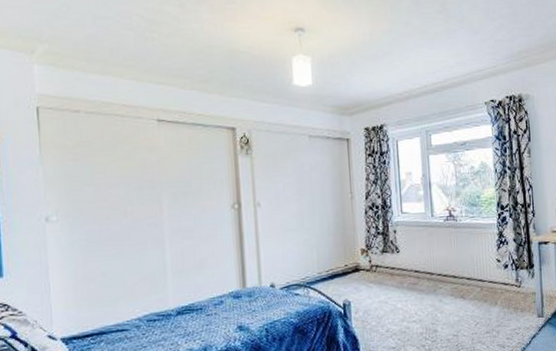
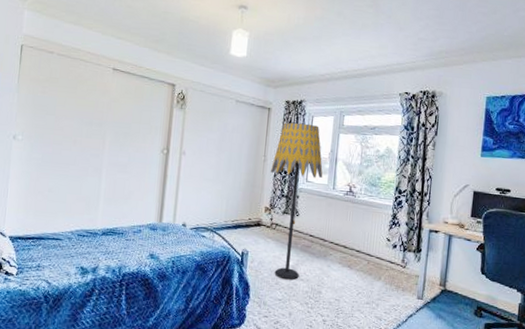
floor lamp: none [360,149,419,325] -> present [271,123,323,280]

